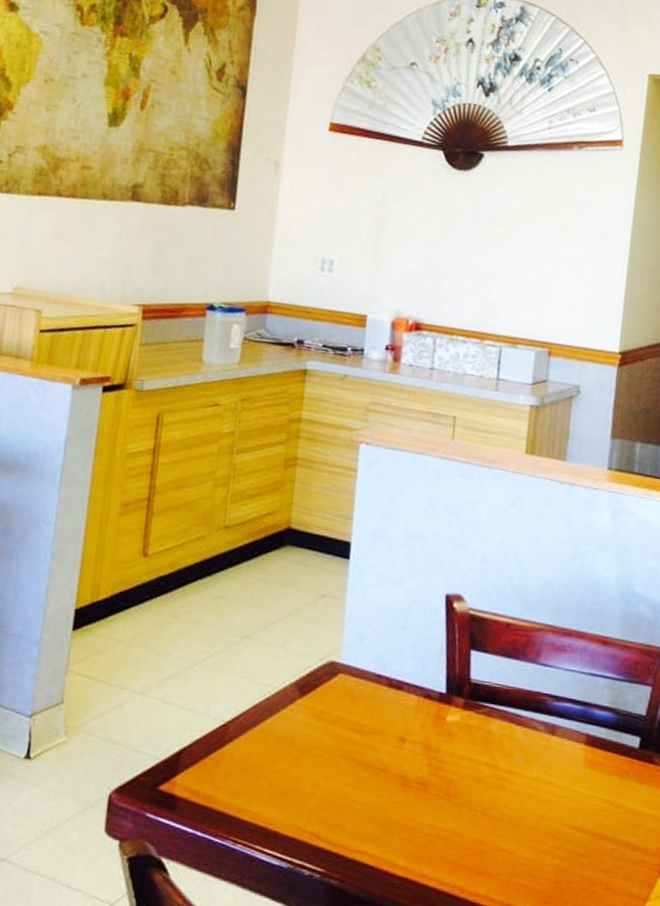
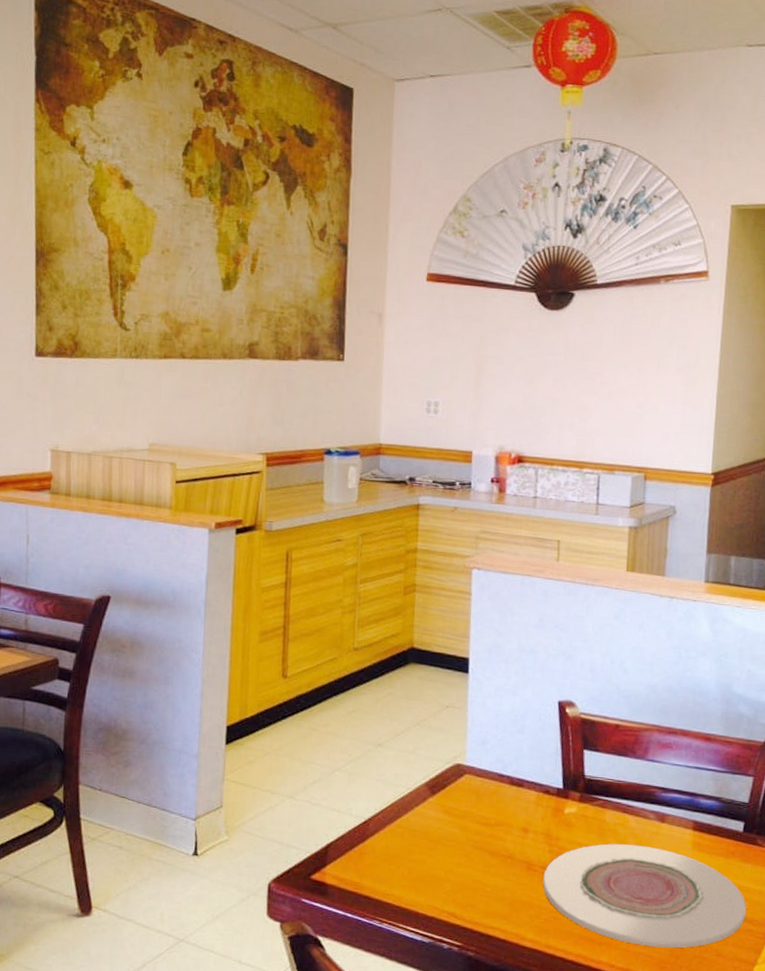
plate: none [418,757,640,880] -> present [543,844,747,948]

